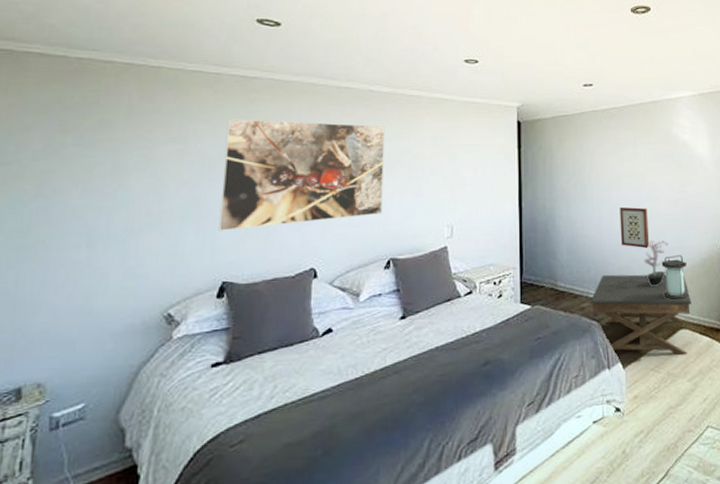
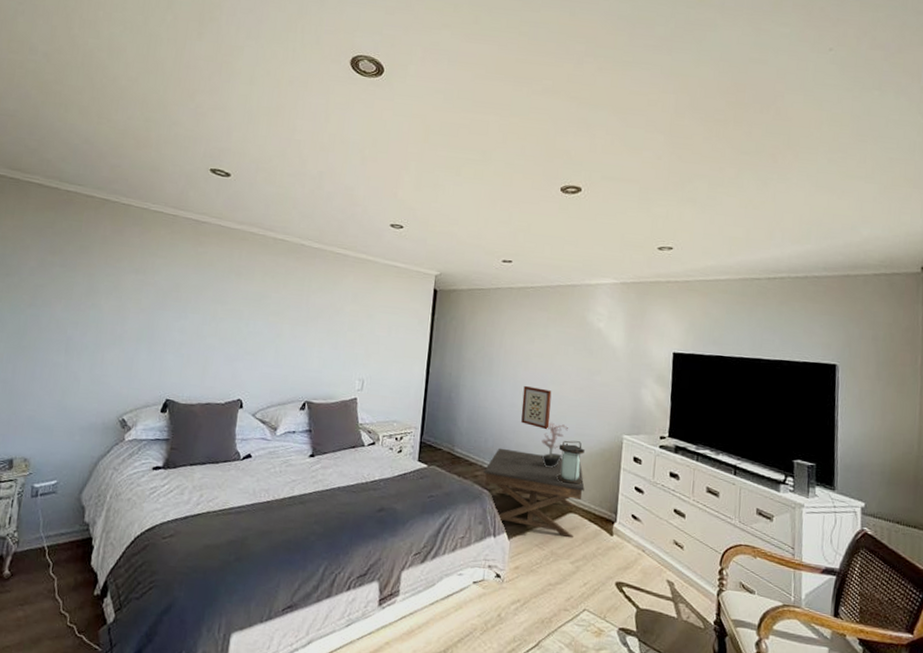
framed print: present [218,119,385,231] -> none [166,257,312,360]

